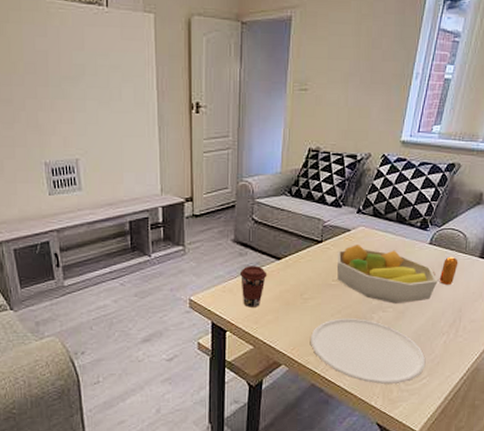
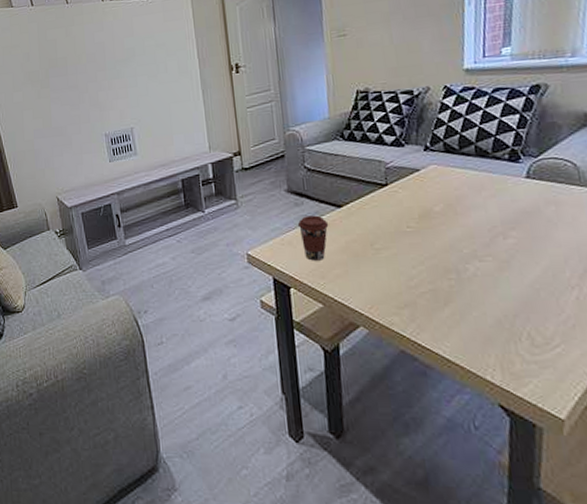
plate: present [311,318,426,384] -> none [391,270,556,352]
fruit bowl: present [337,245,438,304] -> none [407,185,549,251]
pepper shaker: present [433,256,459,285] -> none [539,190,574,225]

